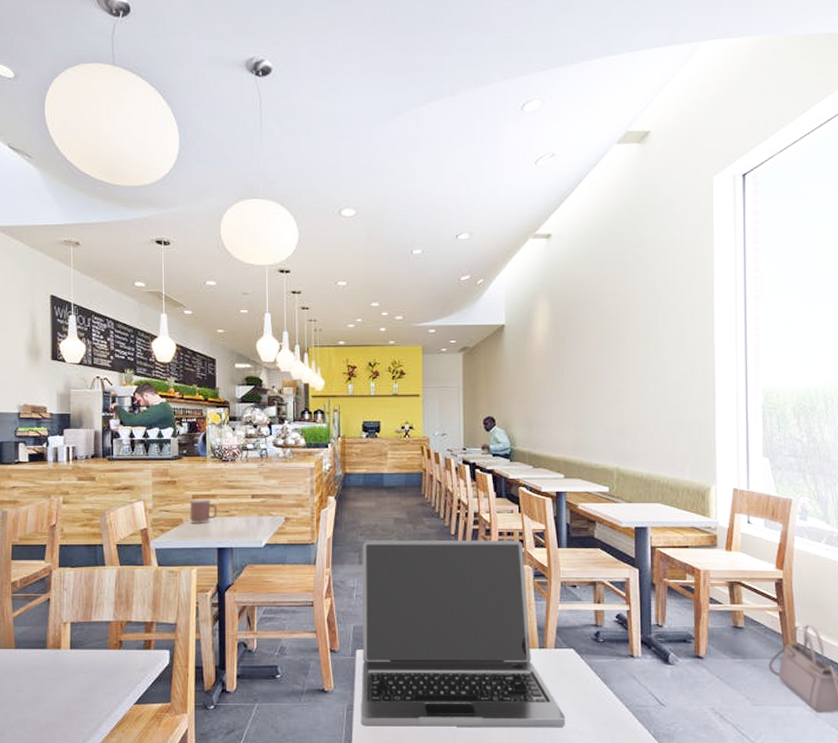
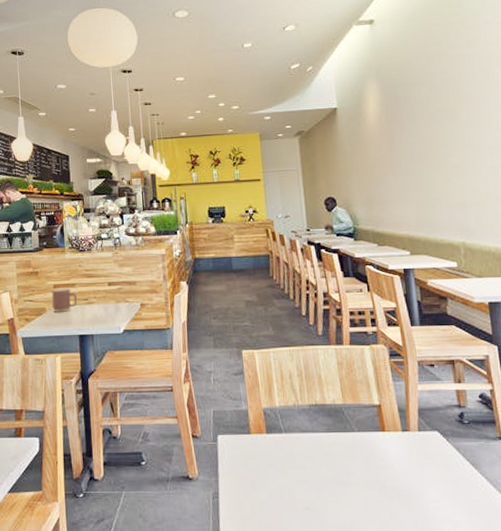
laptop: present [361,540,566,727] -> none [216,319,438,515]

